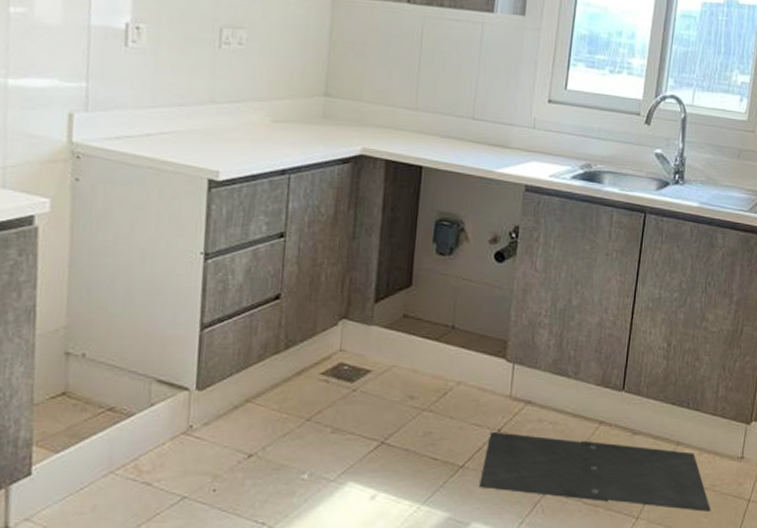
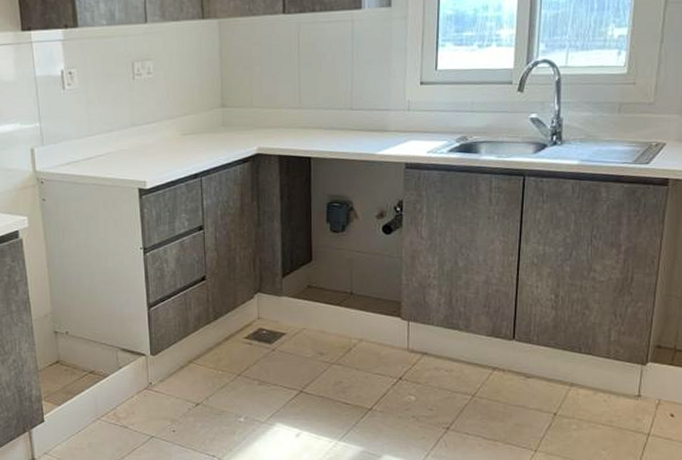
door mat: present [480,431,711,512] -> none [387,379,609,445]

